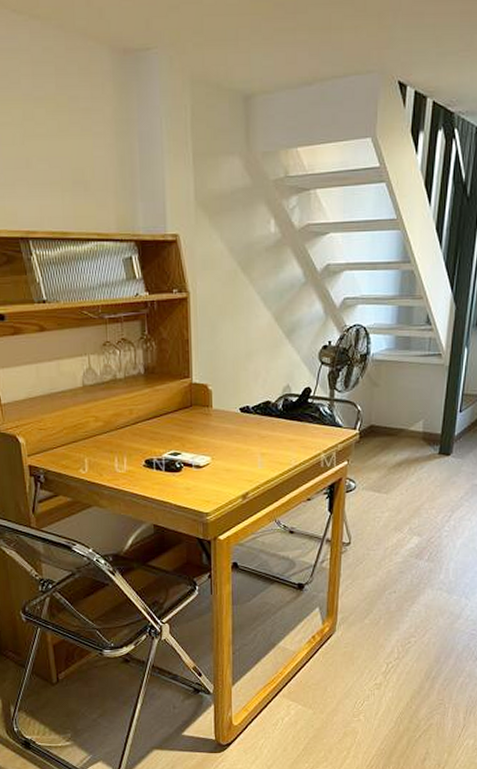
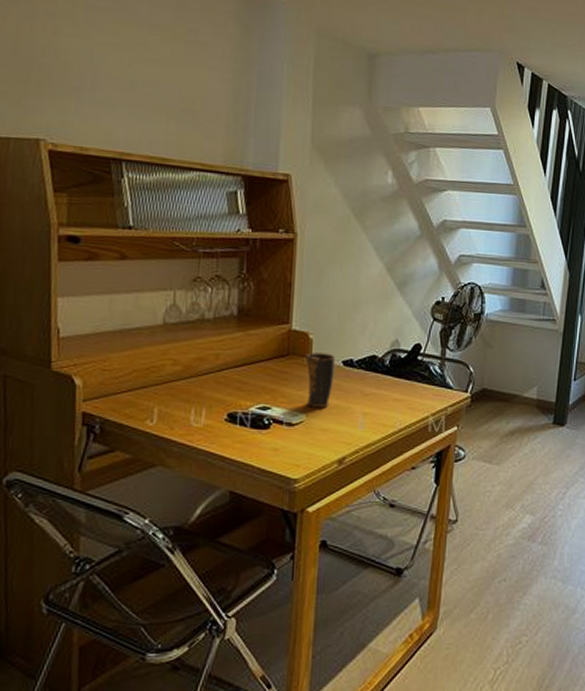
mug: none [207,402,233,451] -> present [306,352,335,408]

